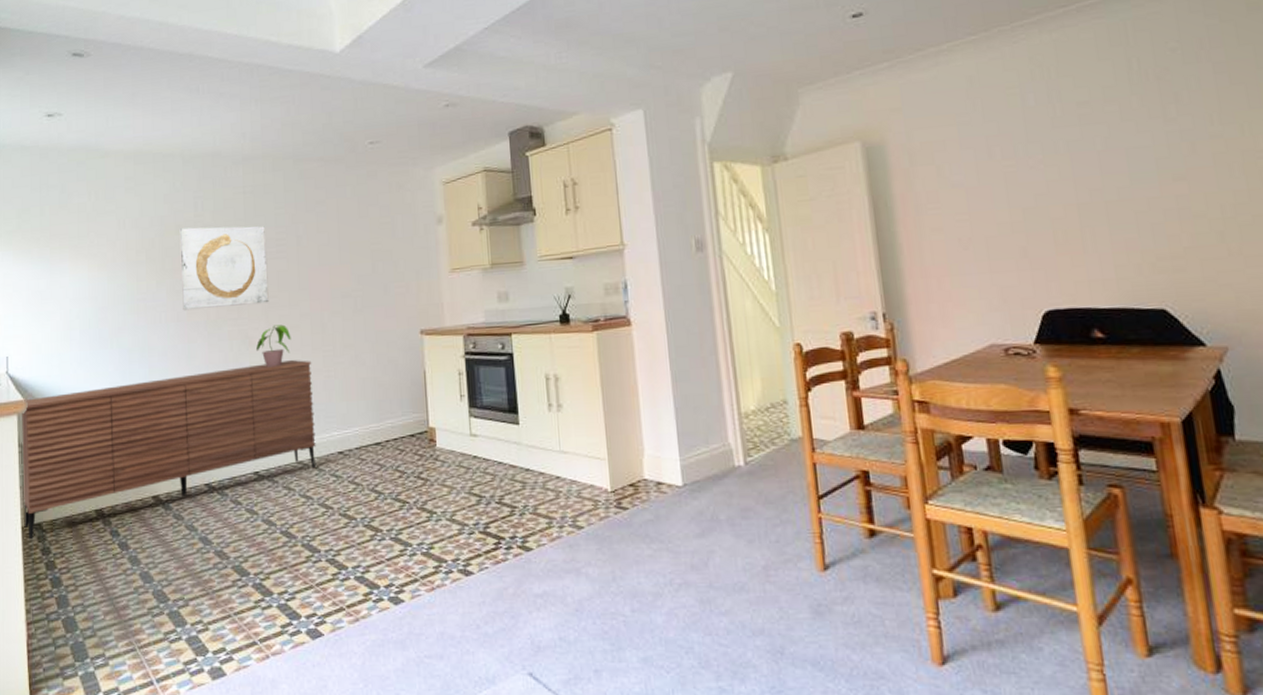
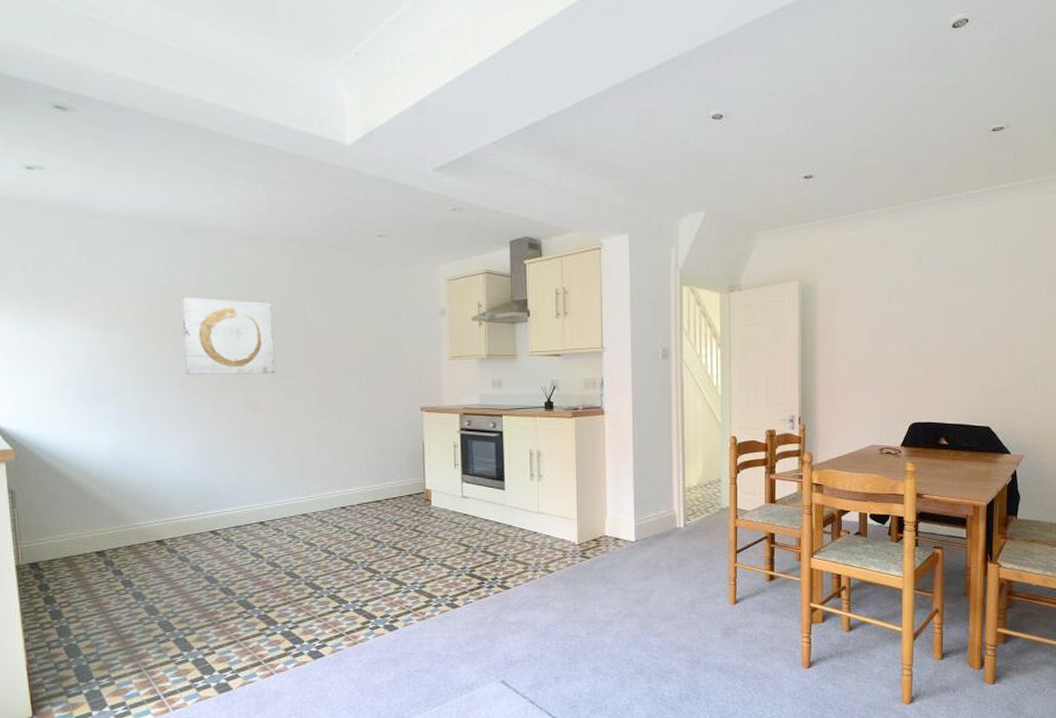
sideboard: present [22,359,316,540] -> none [11,425,320,578]
potted plant: present [256,324,291,368] -> none [262,394,297,432]

